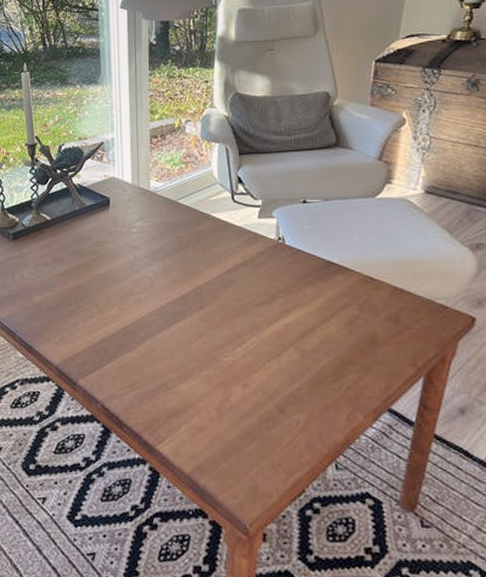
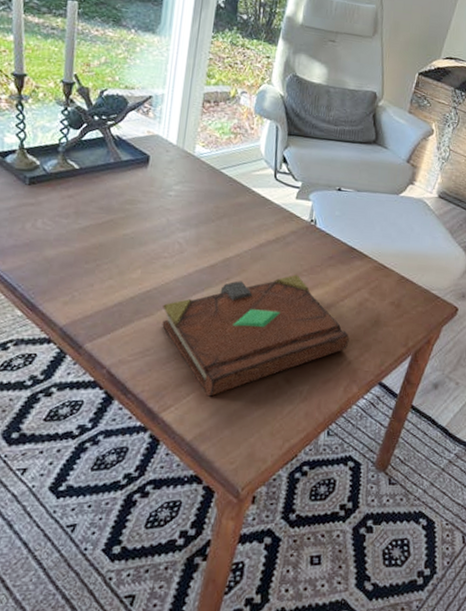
book: none [143,296,344,428] -> present [162,274,350,397]

